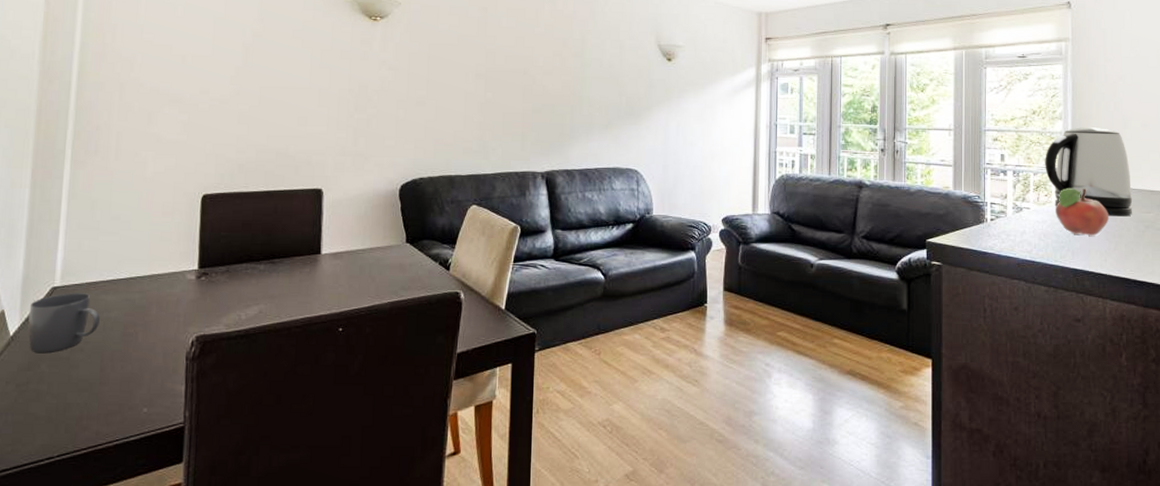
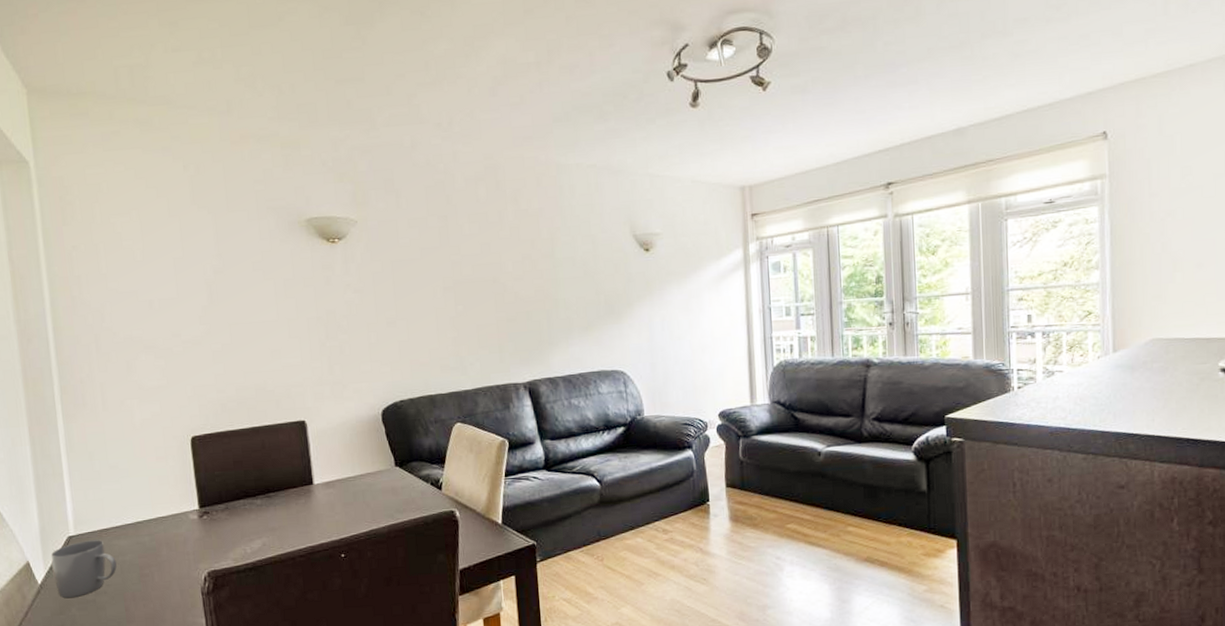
kettle: present [1045,127,1133,216] -> none [1079,273,1185,370]
fruit: present [1055,187,1110,236] -> none [1093,342,1157,395]

